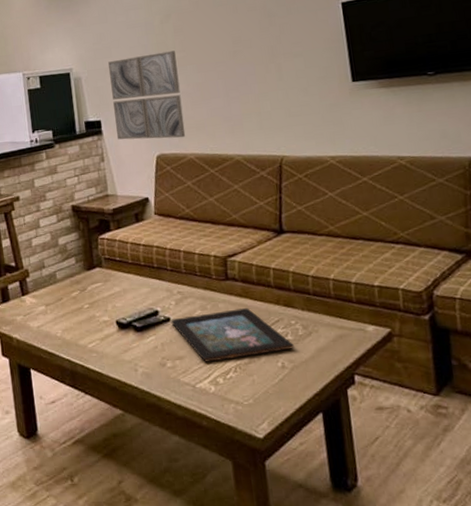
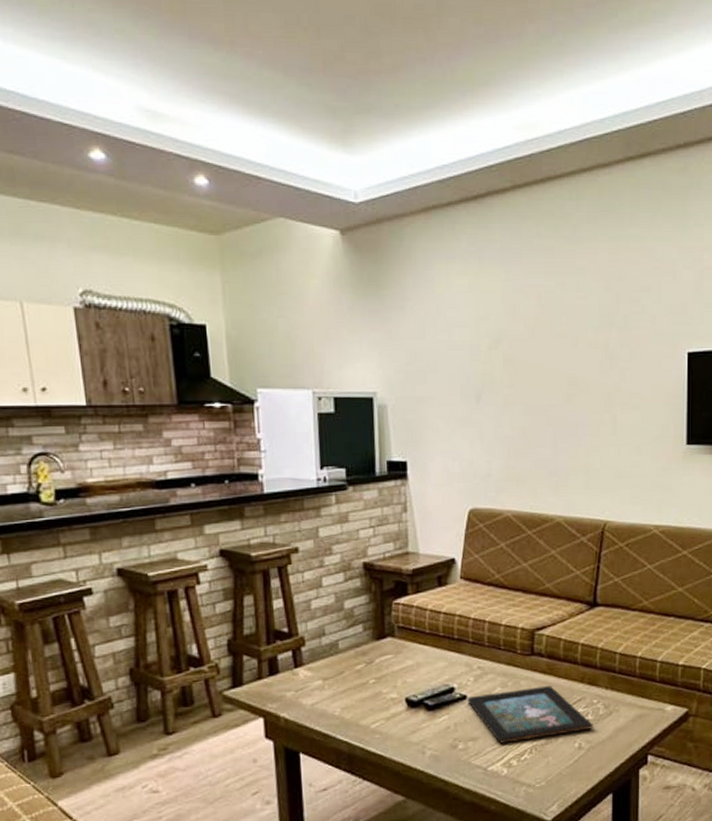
wall art: present [108,50,186,140] -> none [422,385,504,491]

